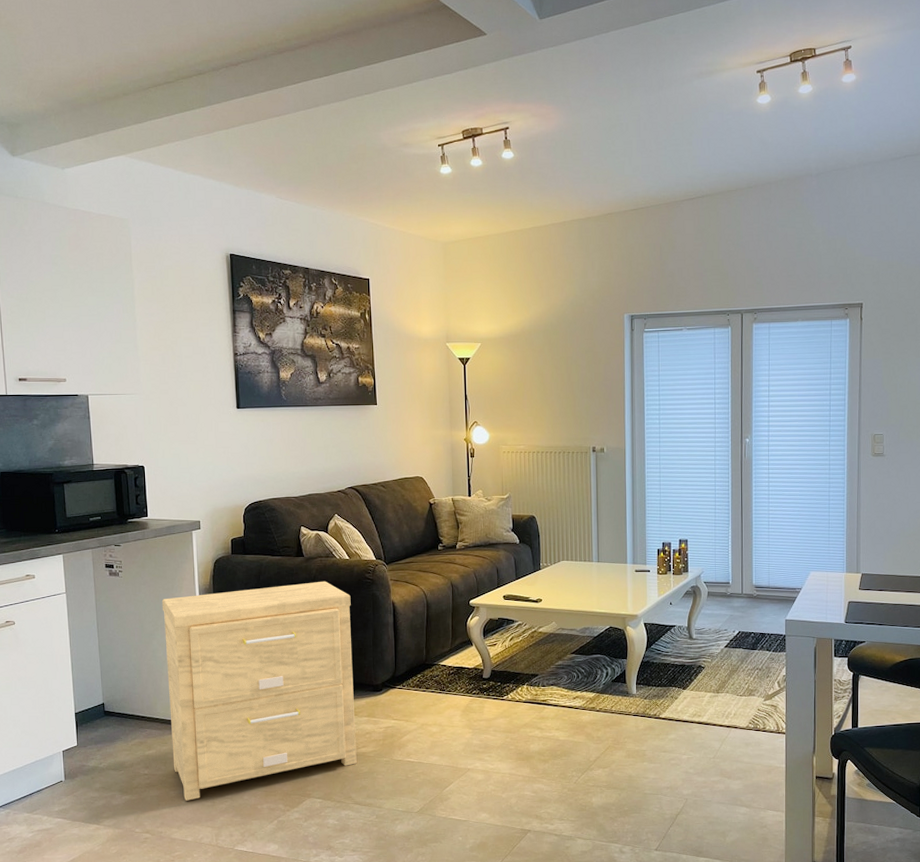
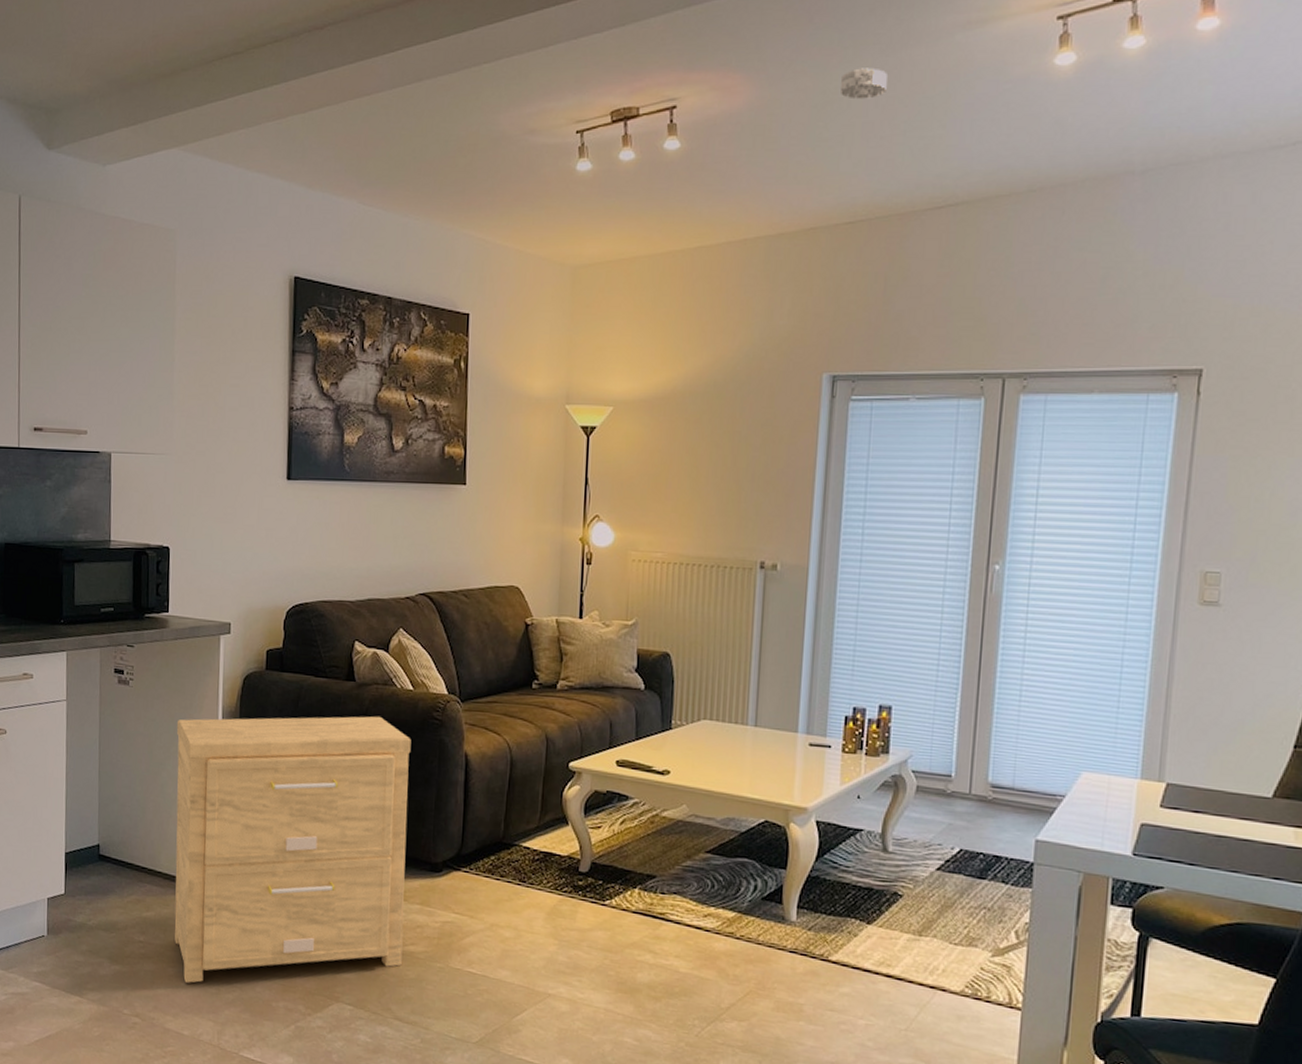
smoke detector: none [620,103,651,125] -> present [840,67,887,100]

